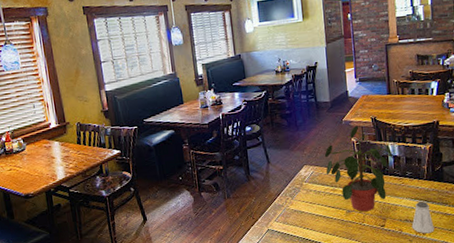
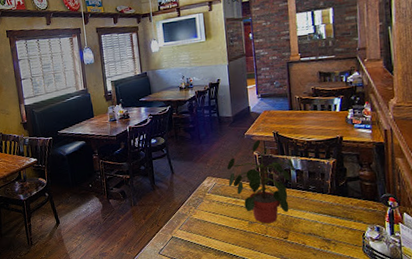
saltshaker: present [411,201,434,234] -> none [315,216,339,248]

